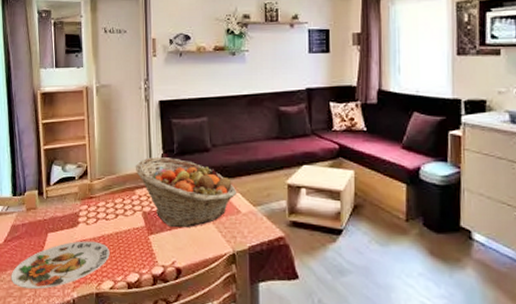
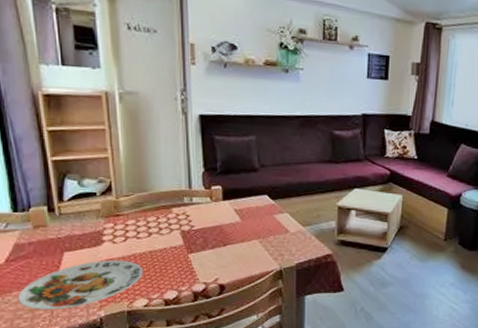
fruit basket: present [135,157,237,228] -> none [171,175,286,247]

